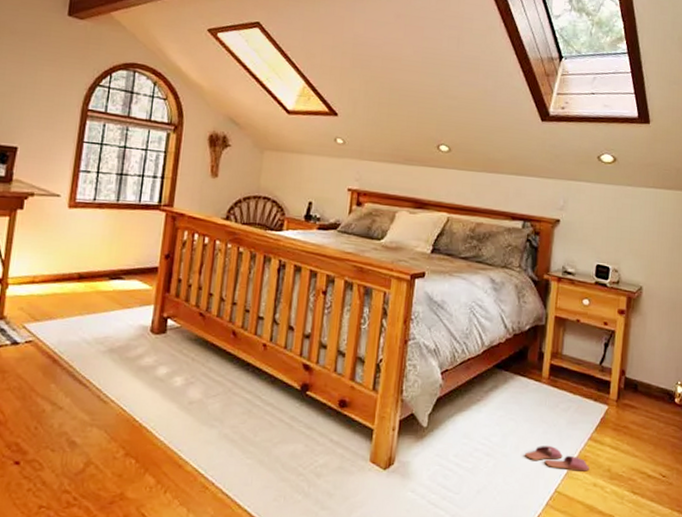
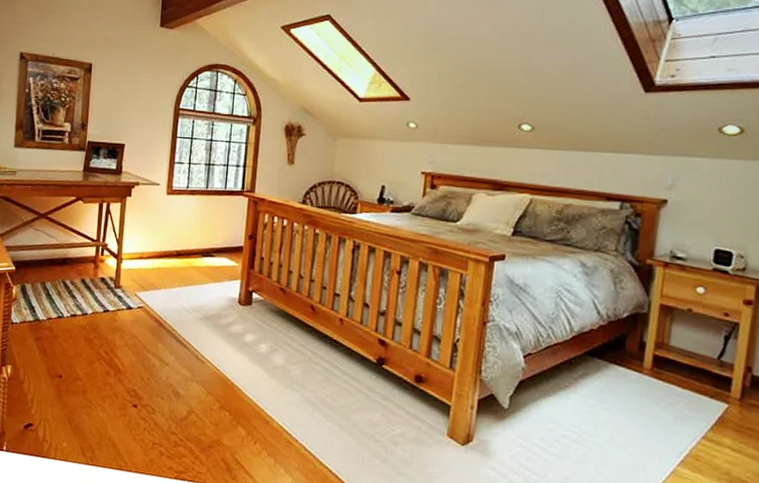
slippers: present [525,446,590,472] -> none [622,439,703,472]

